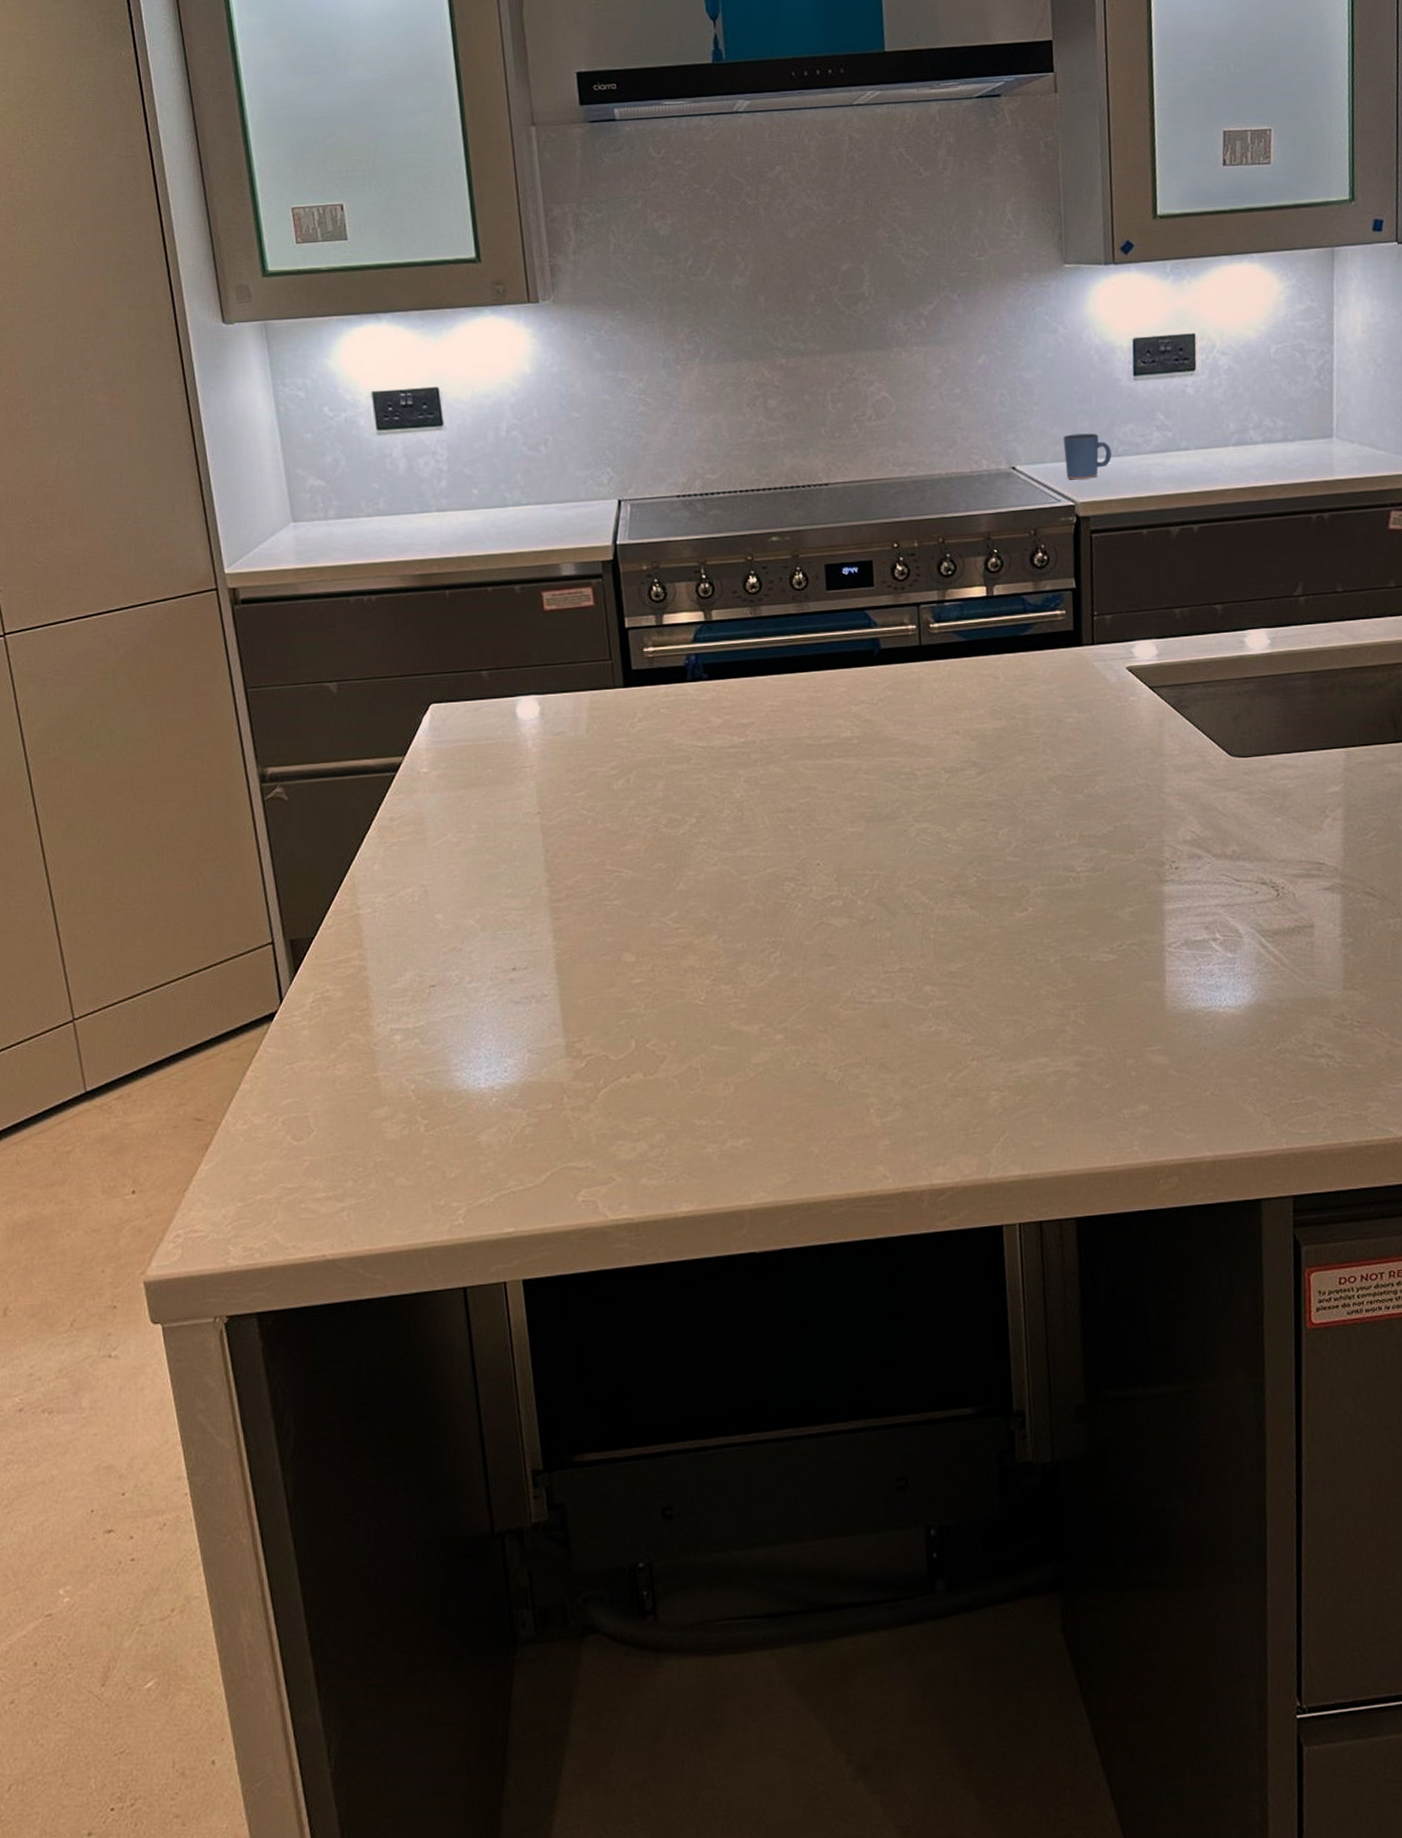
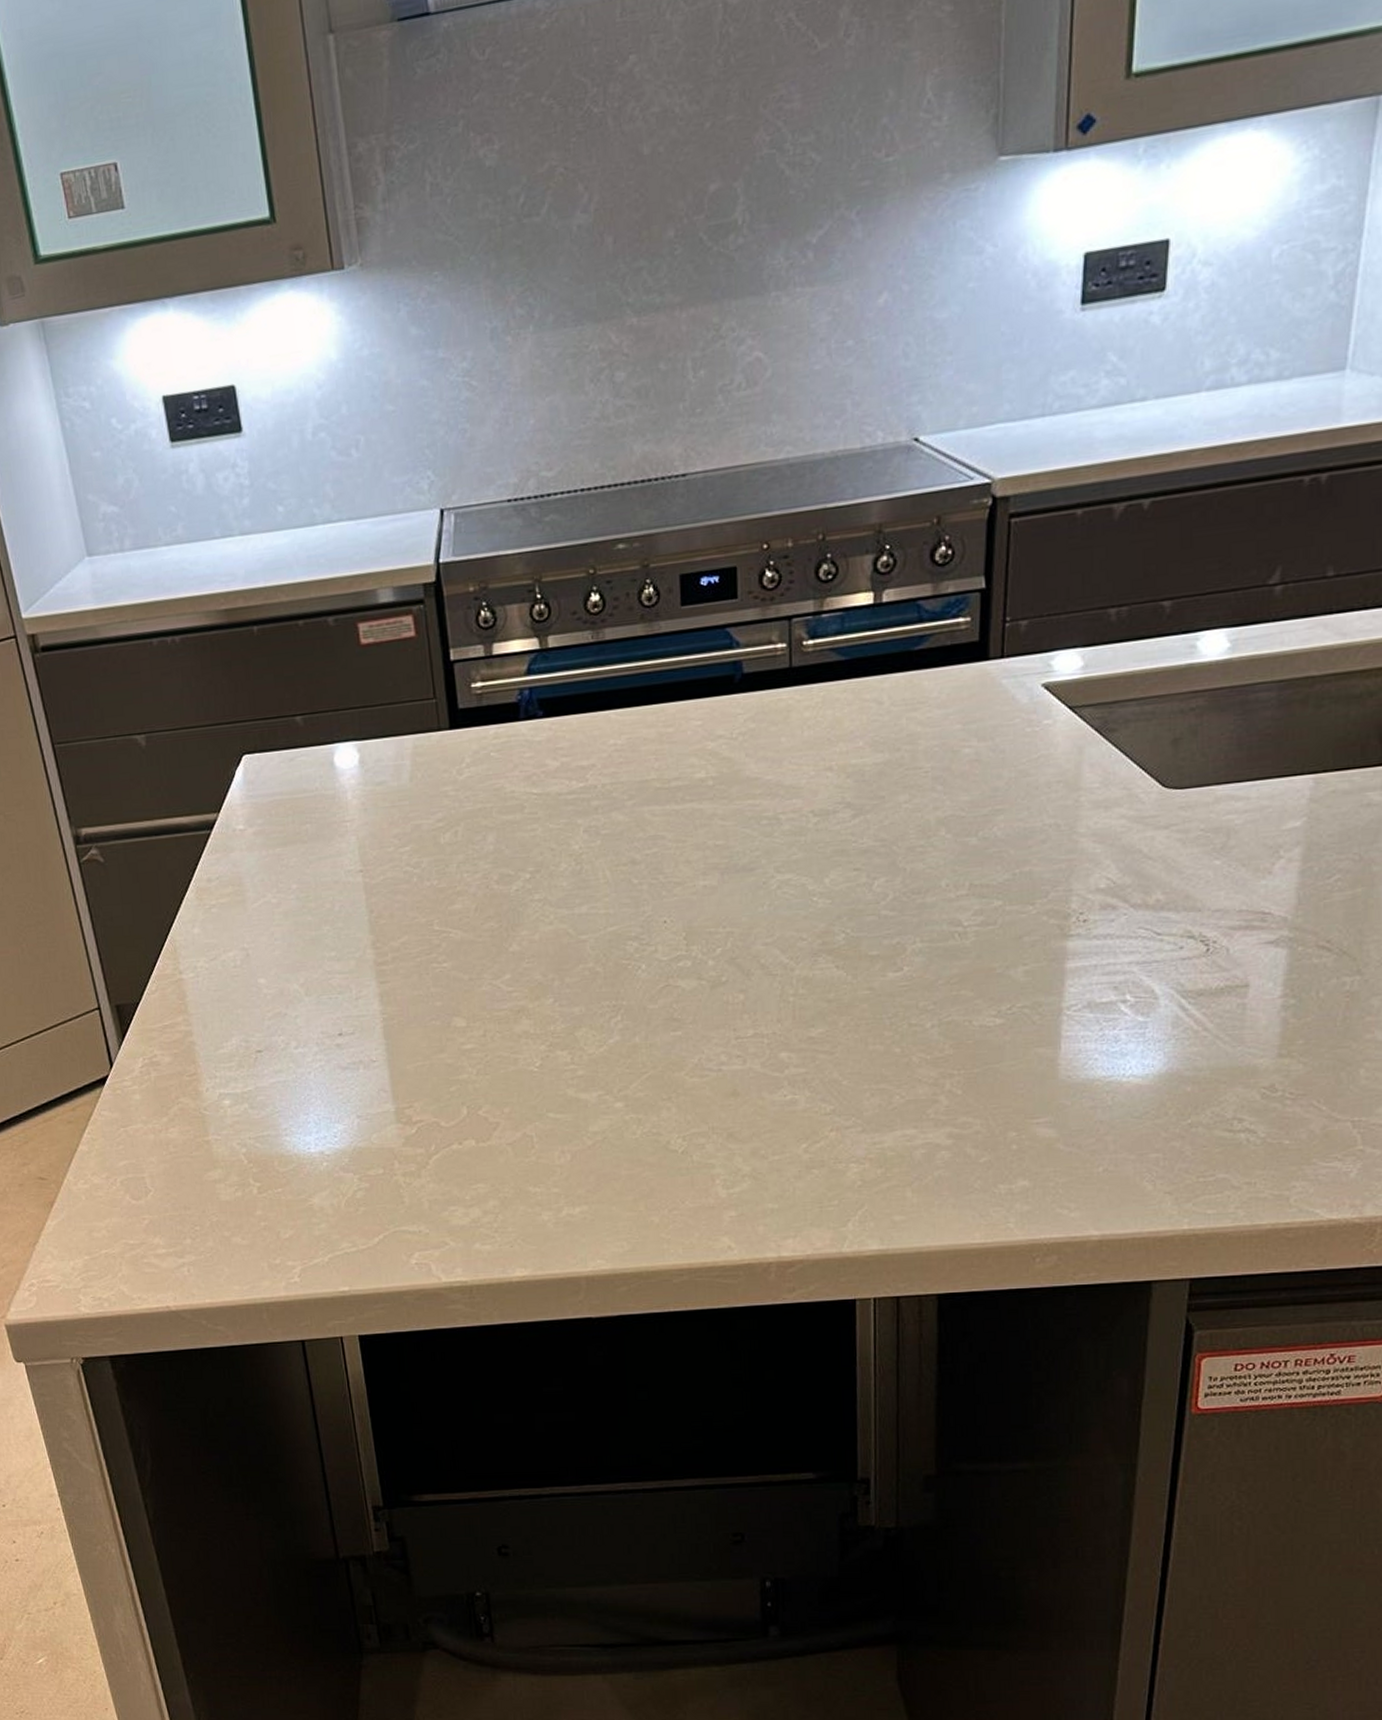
mug: present [1063,433,1112,480] -> none [981,386,1044,450]

